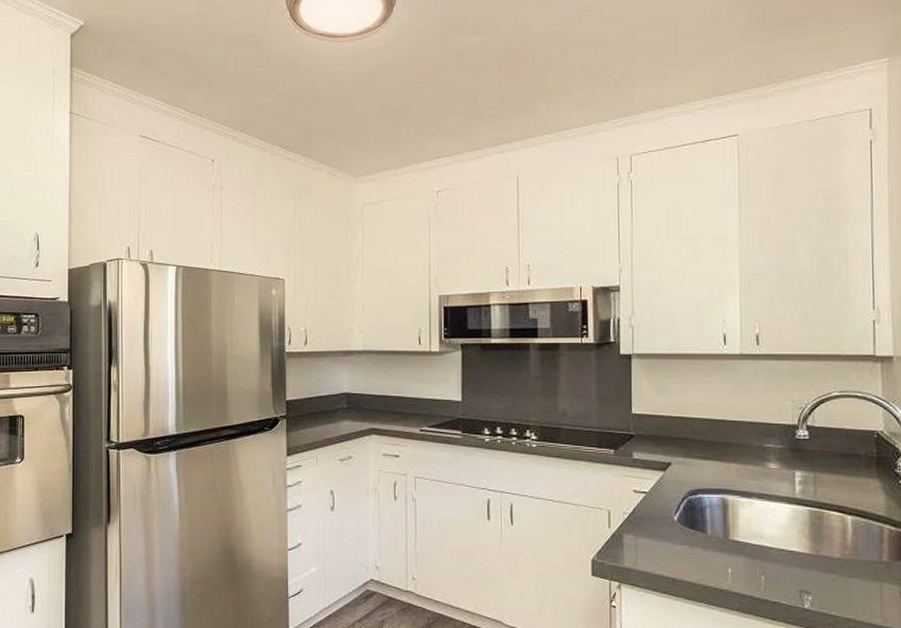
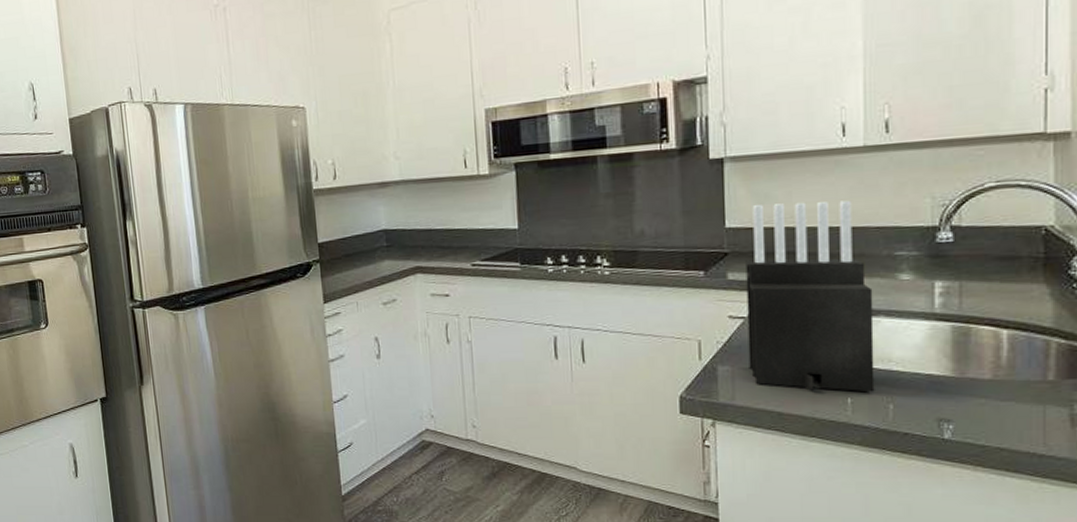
knife block: none [648,395,750,564] -> present [745,200,875,393]

